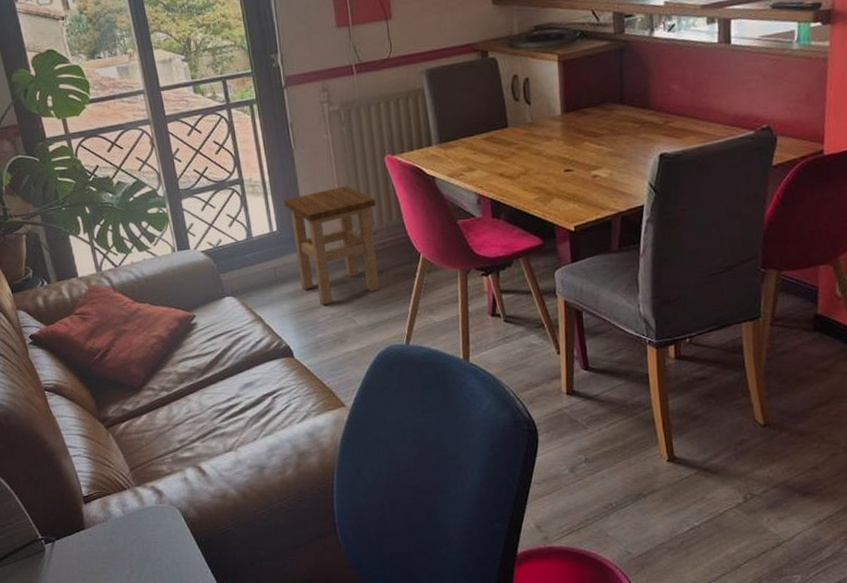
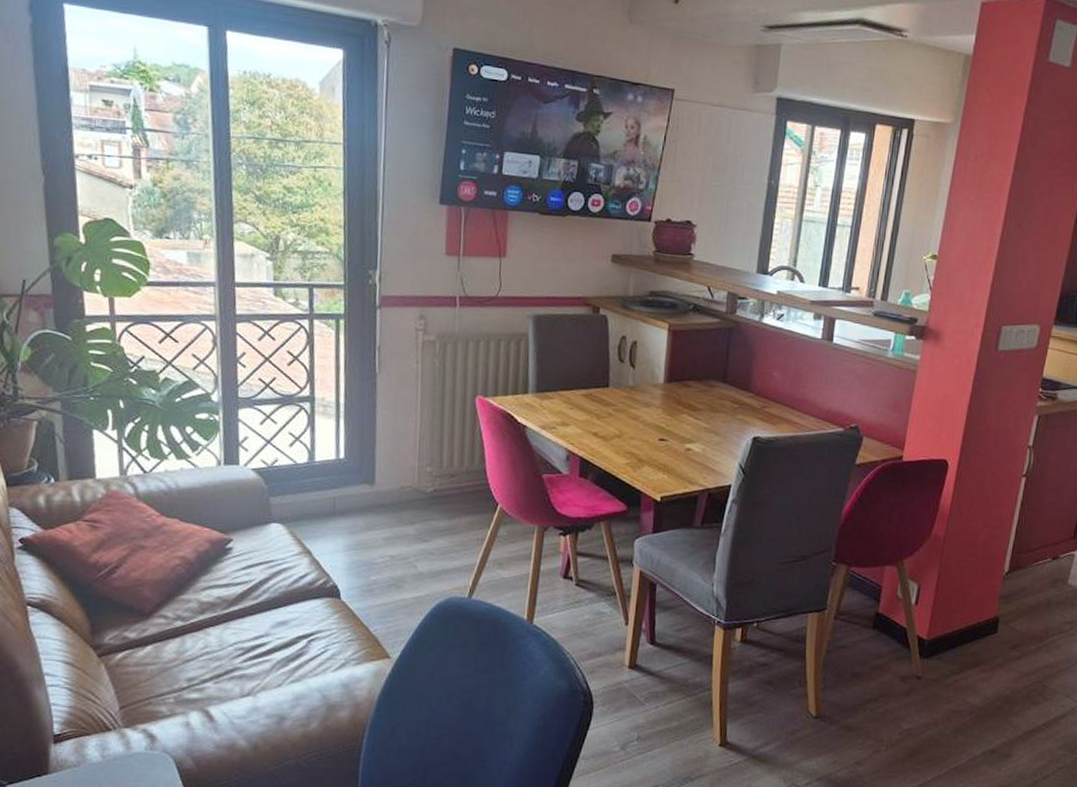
stool: present [283,186,380,305] -> none [357,421,460,546]

